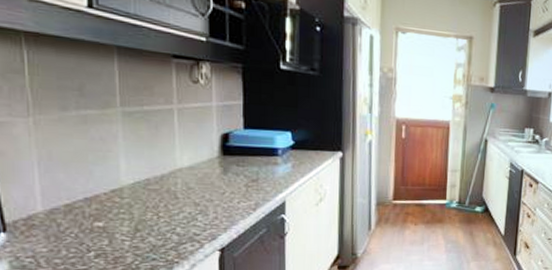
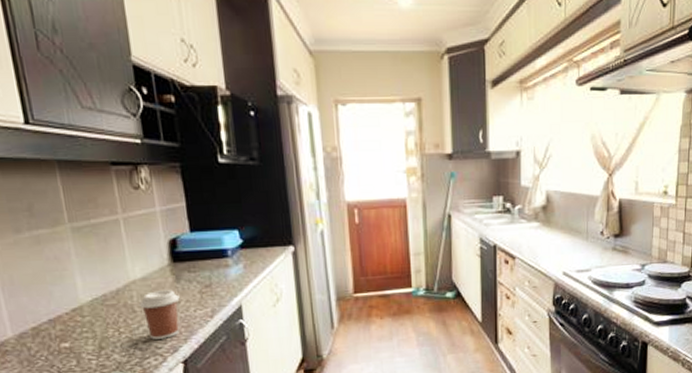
coffee cup: none [182,180,225,226] -> present [138,290,180,340]

